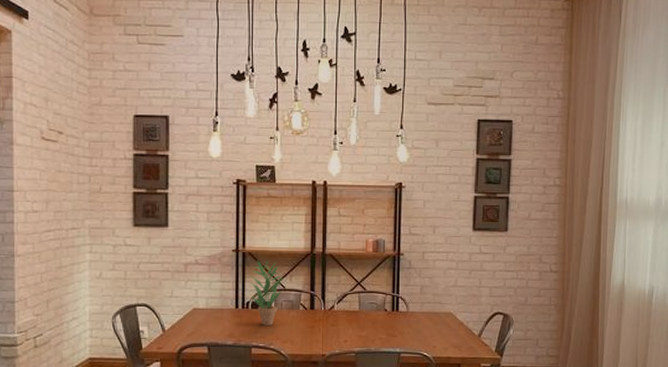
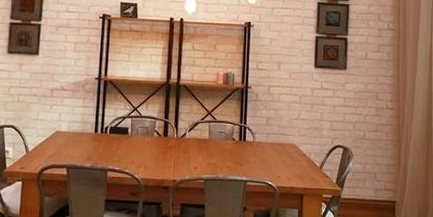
potted plant: present [250,259,284,325] -> none [109,88,141,150]

